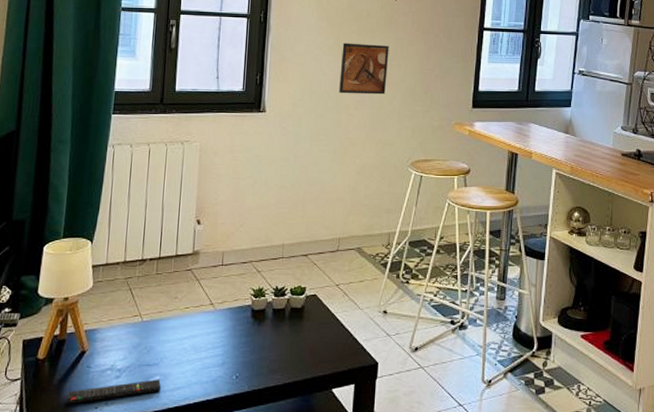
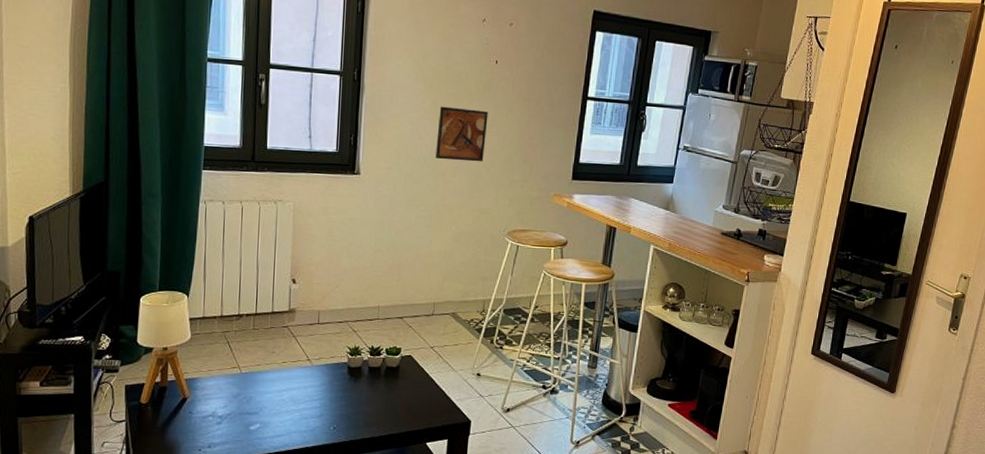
remote control: present [66,379,162,404] -> none [171,426,262,445]

